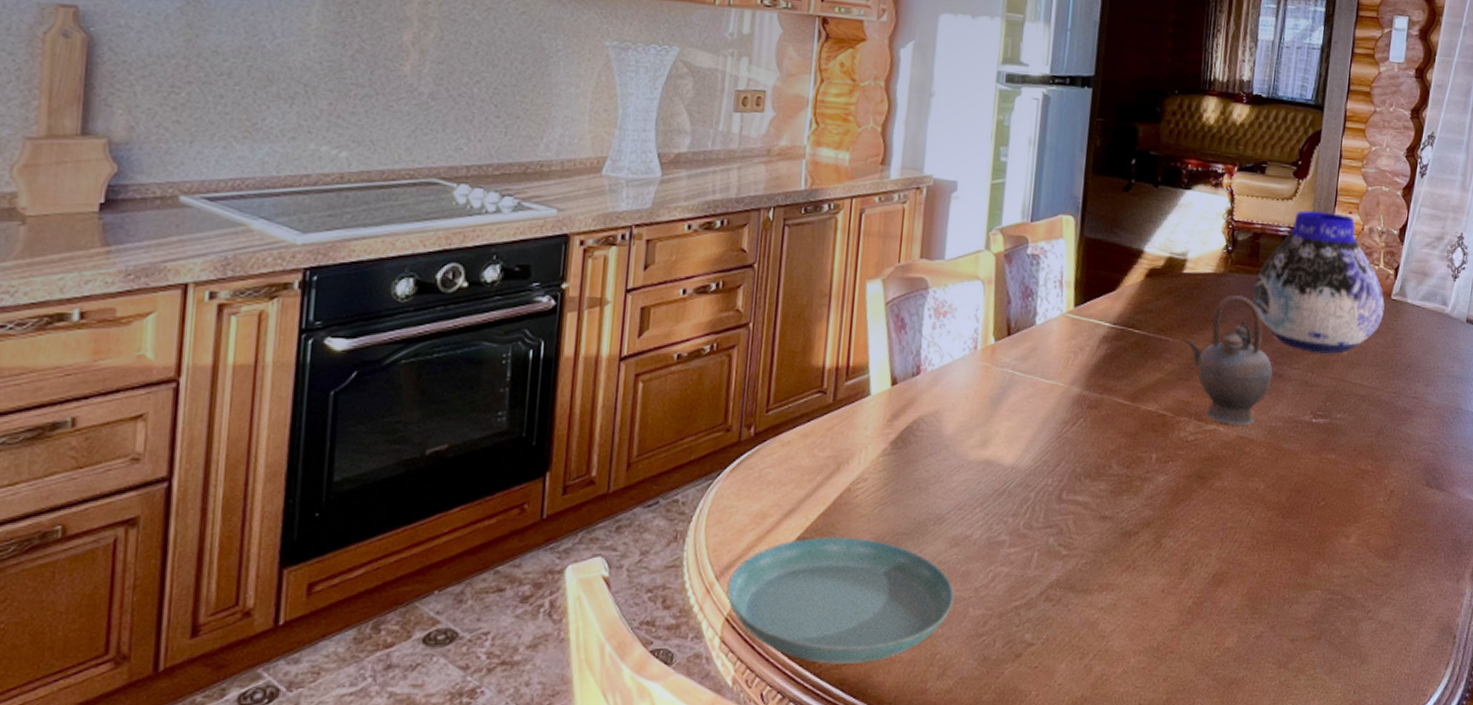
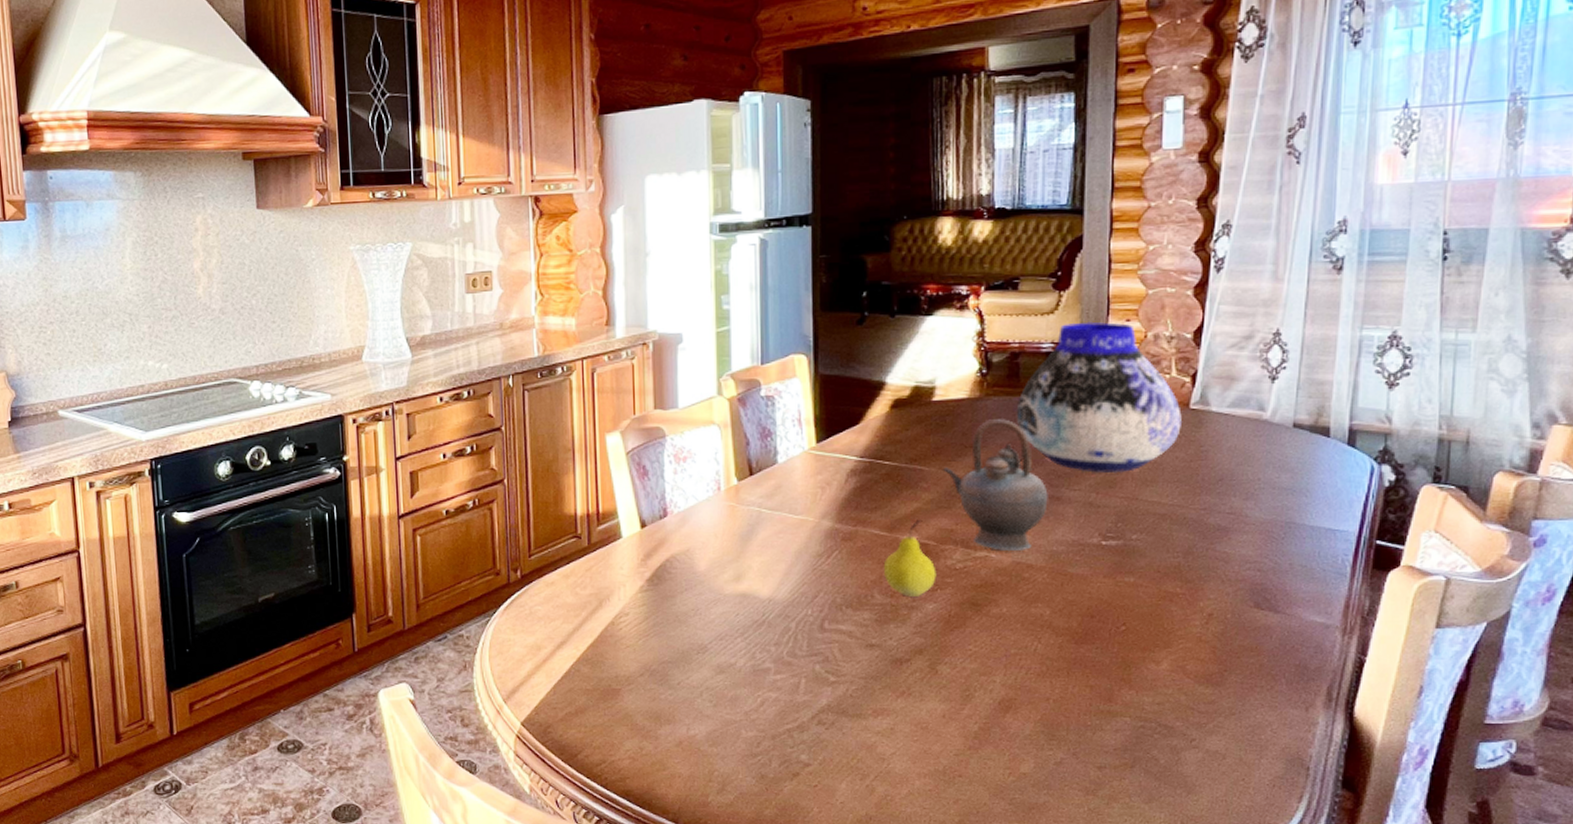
saucer: present [727,535,955,665] -> none [514,664,726,779]
fruit: none [1122,391,1170,468] -> present [883,520,936,597]

